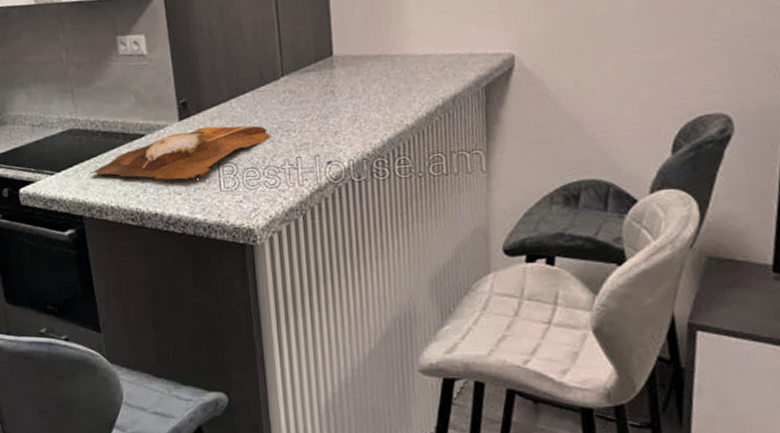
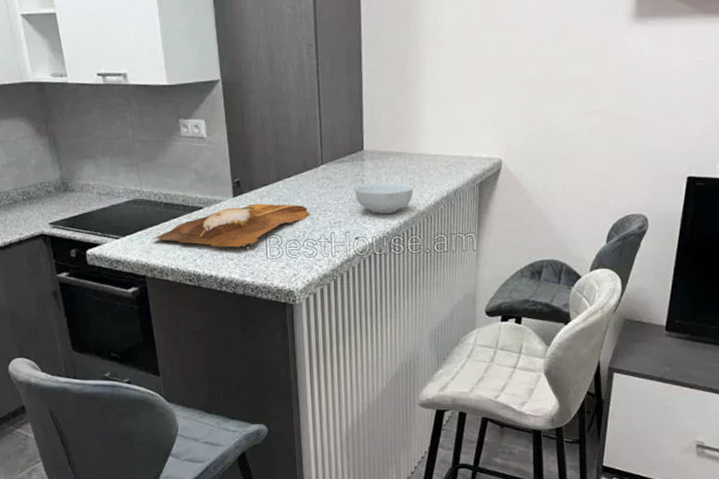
cereal bowl: none [324,92,399,132] -> present [354,182,414,214]

